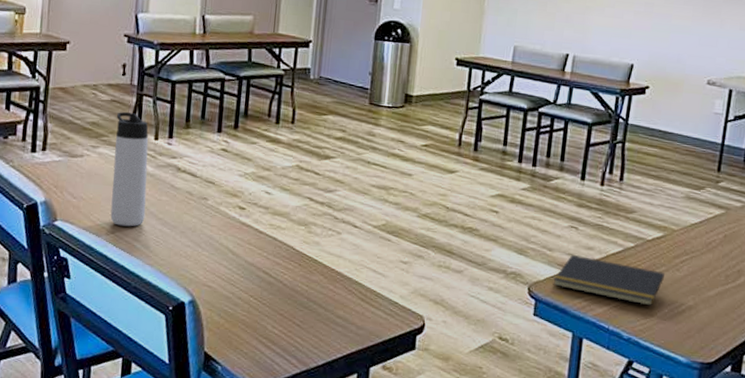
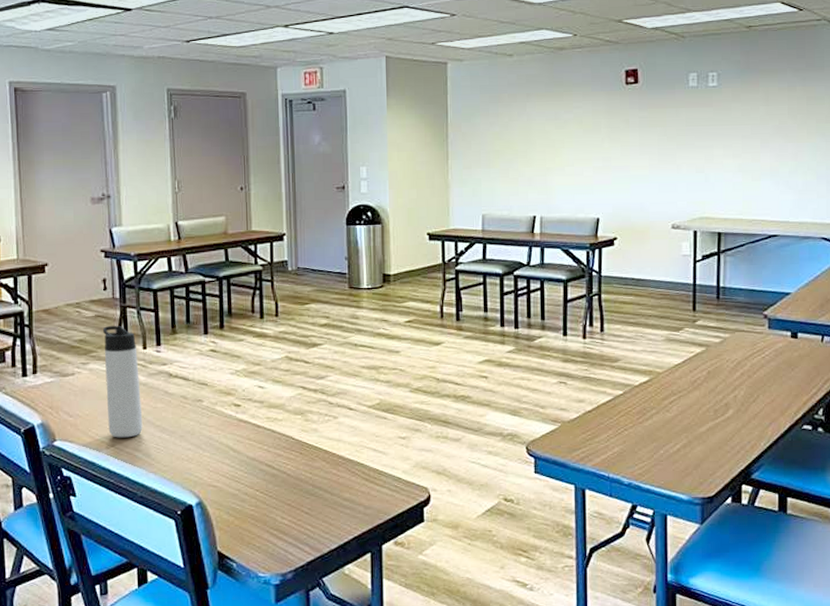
notepad: present [553,255,665,306] -> none [549,409,656,450]

